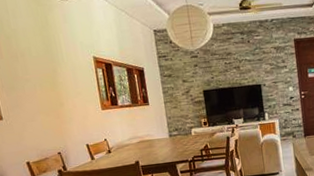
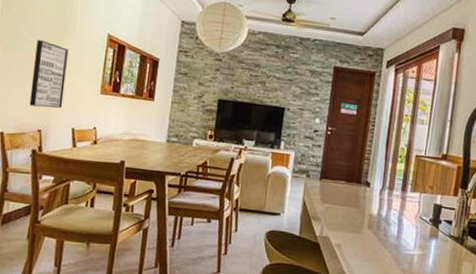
wall art: none [33,75,73,134] -> present [29,40,68,109]

